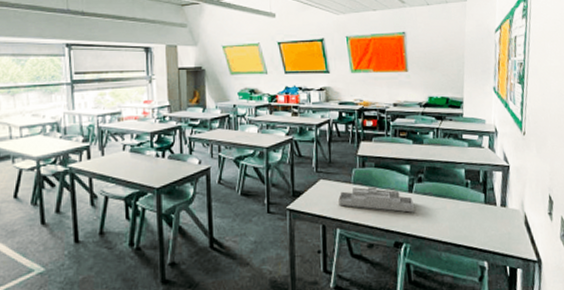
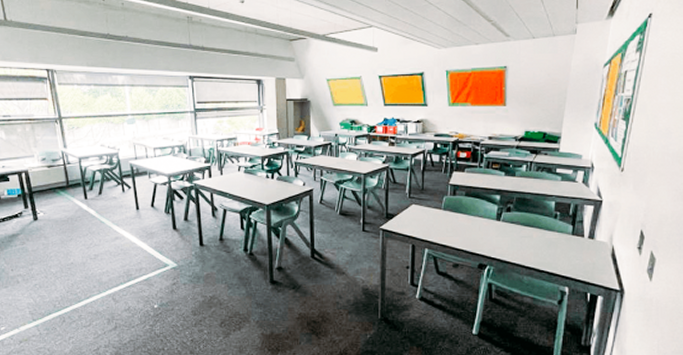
desk organizer: present [338,187,415,213] -> none [429,213,502,239]

